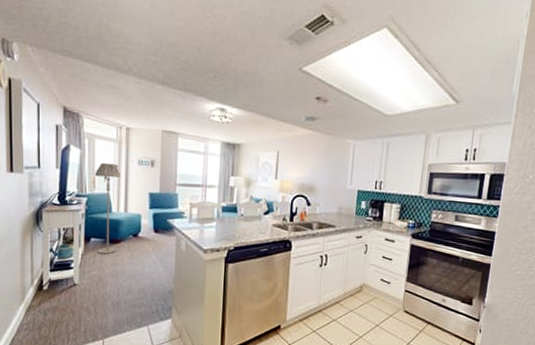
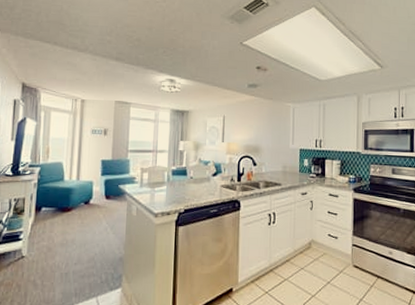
floor lamp: present [94,162,121,254] -> none [47,133,74,223]

